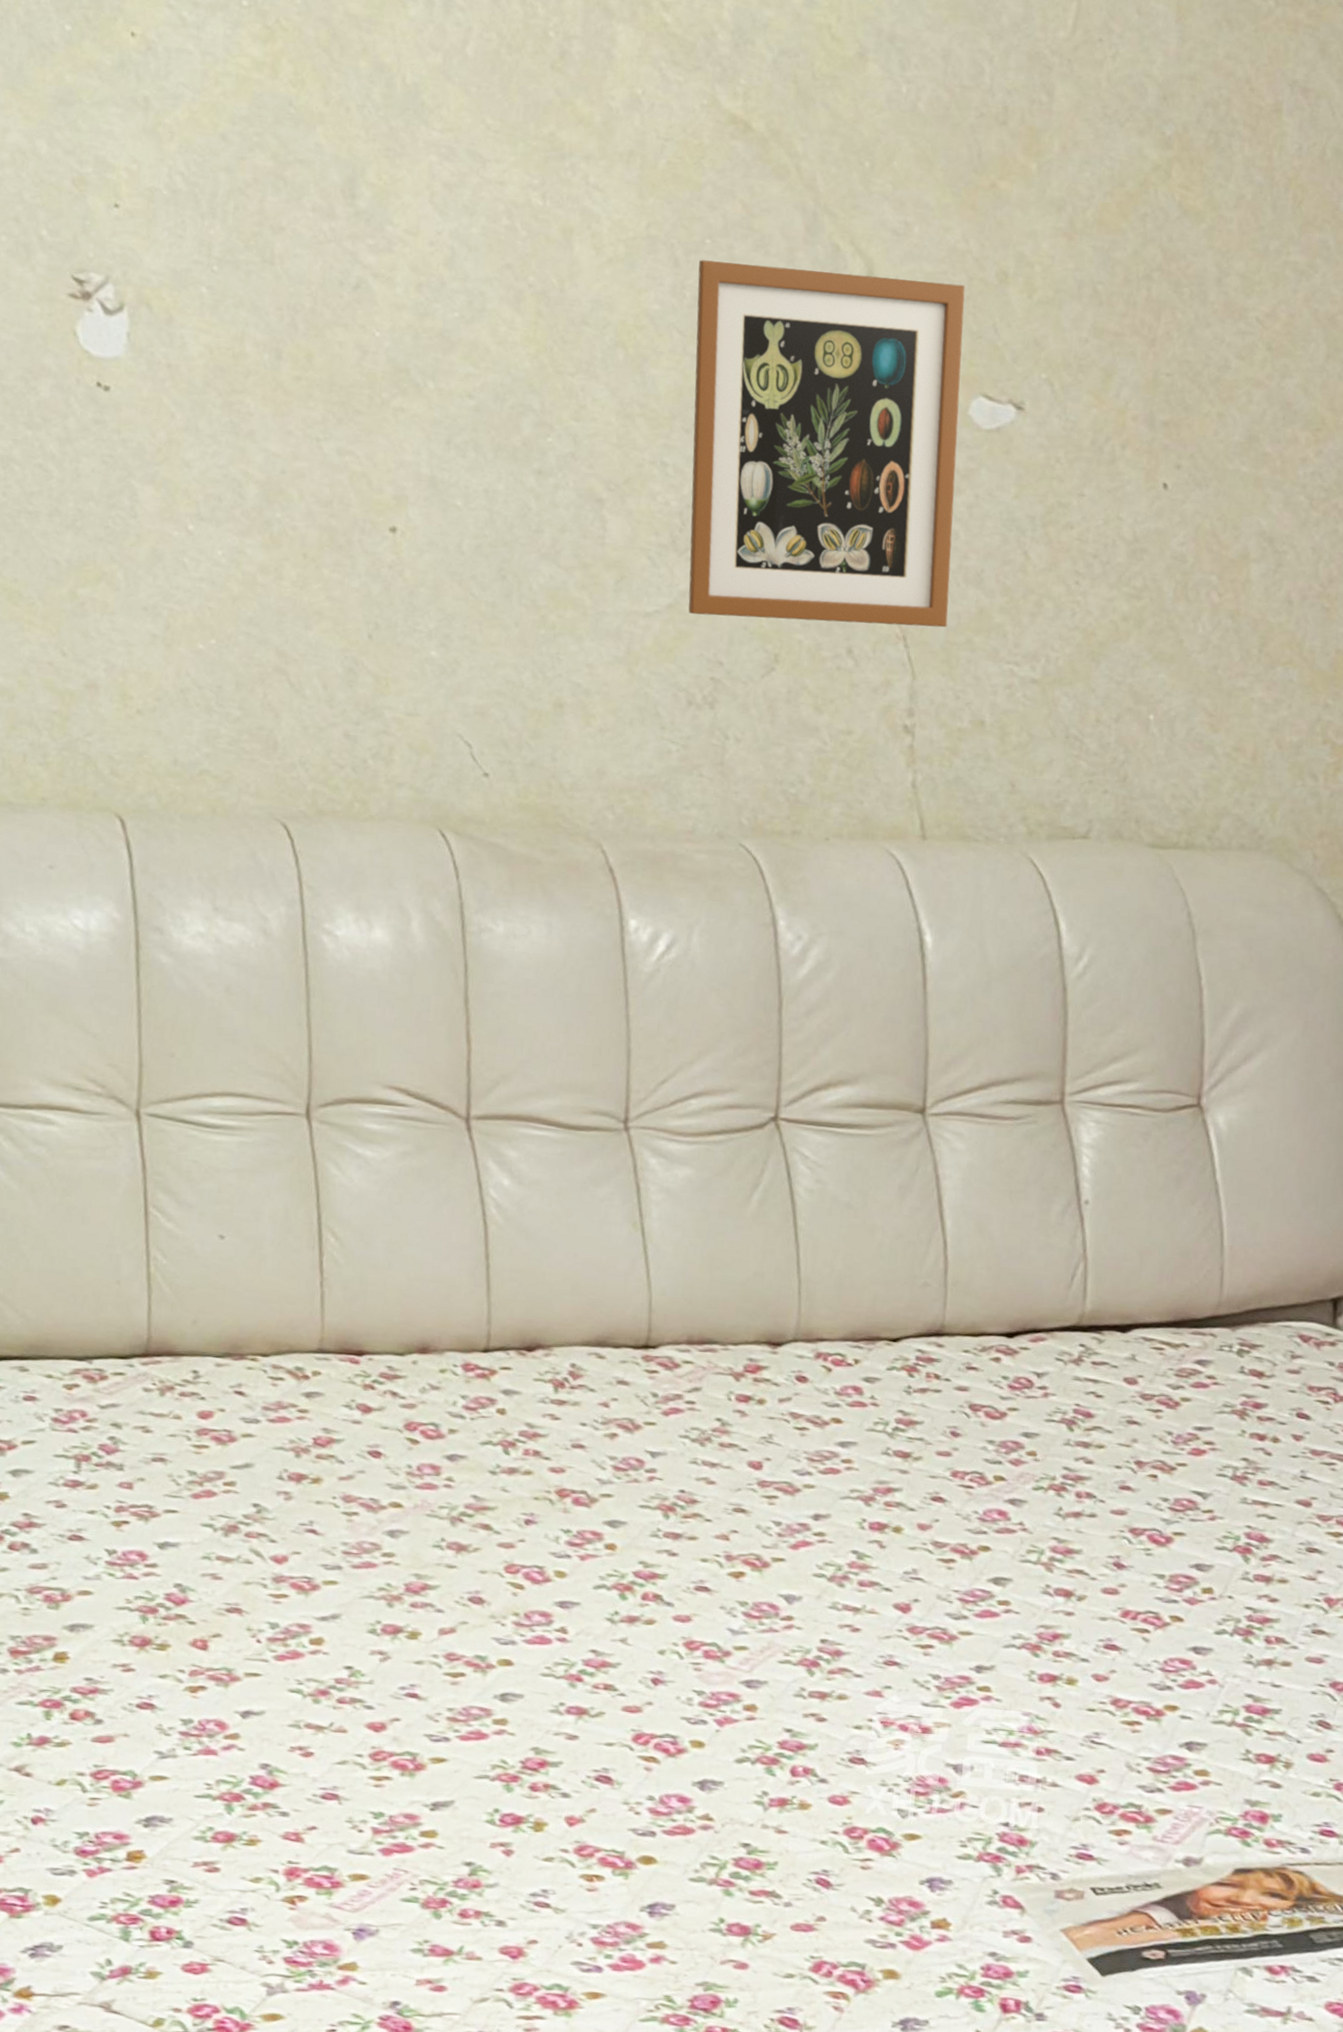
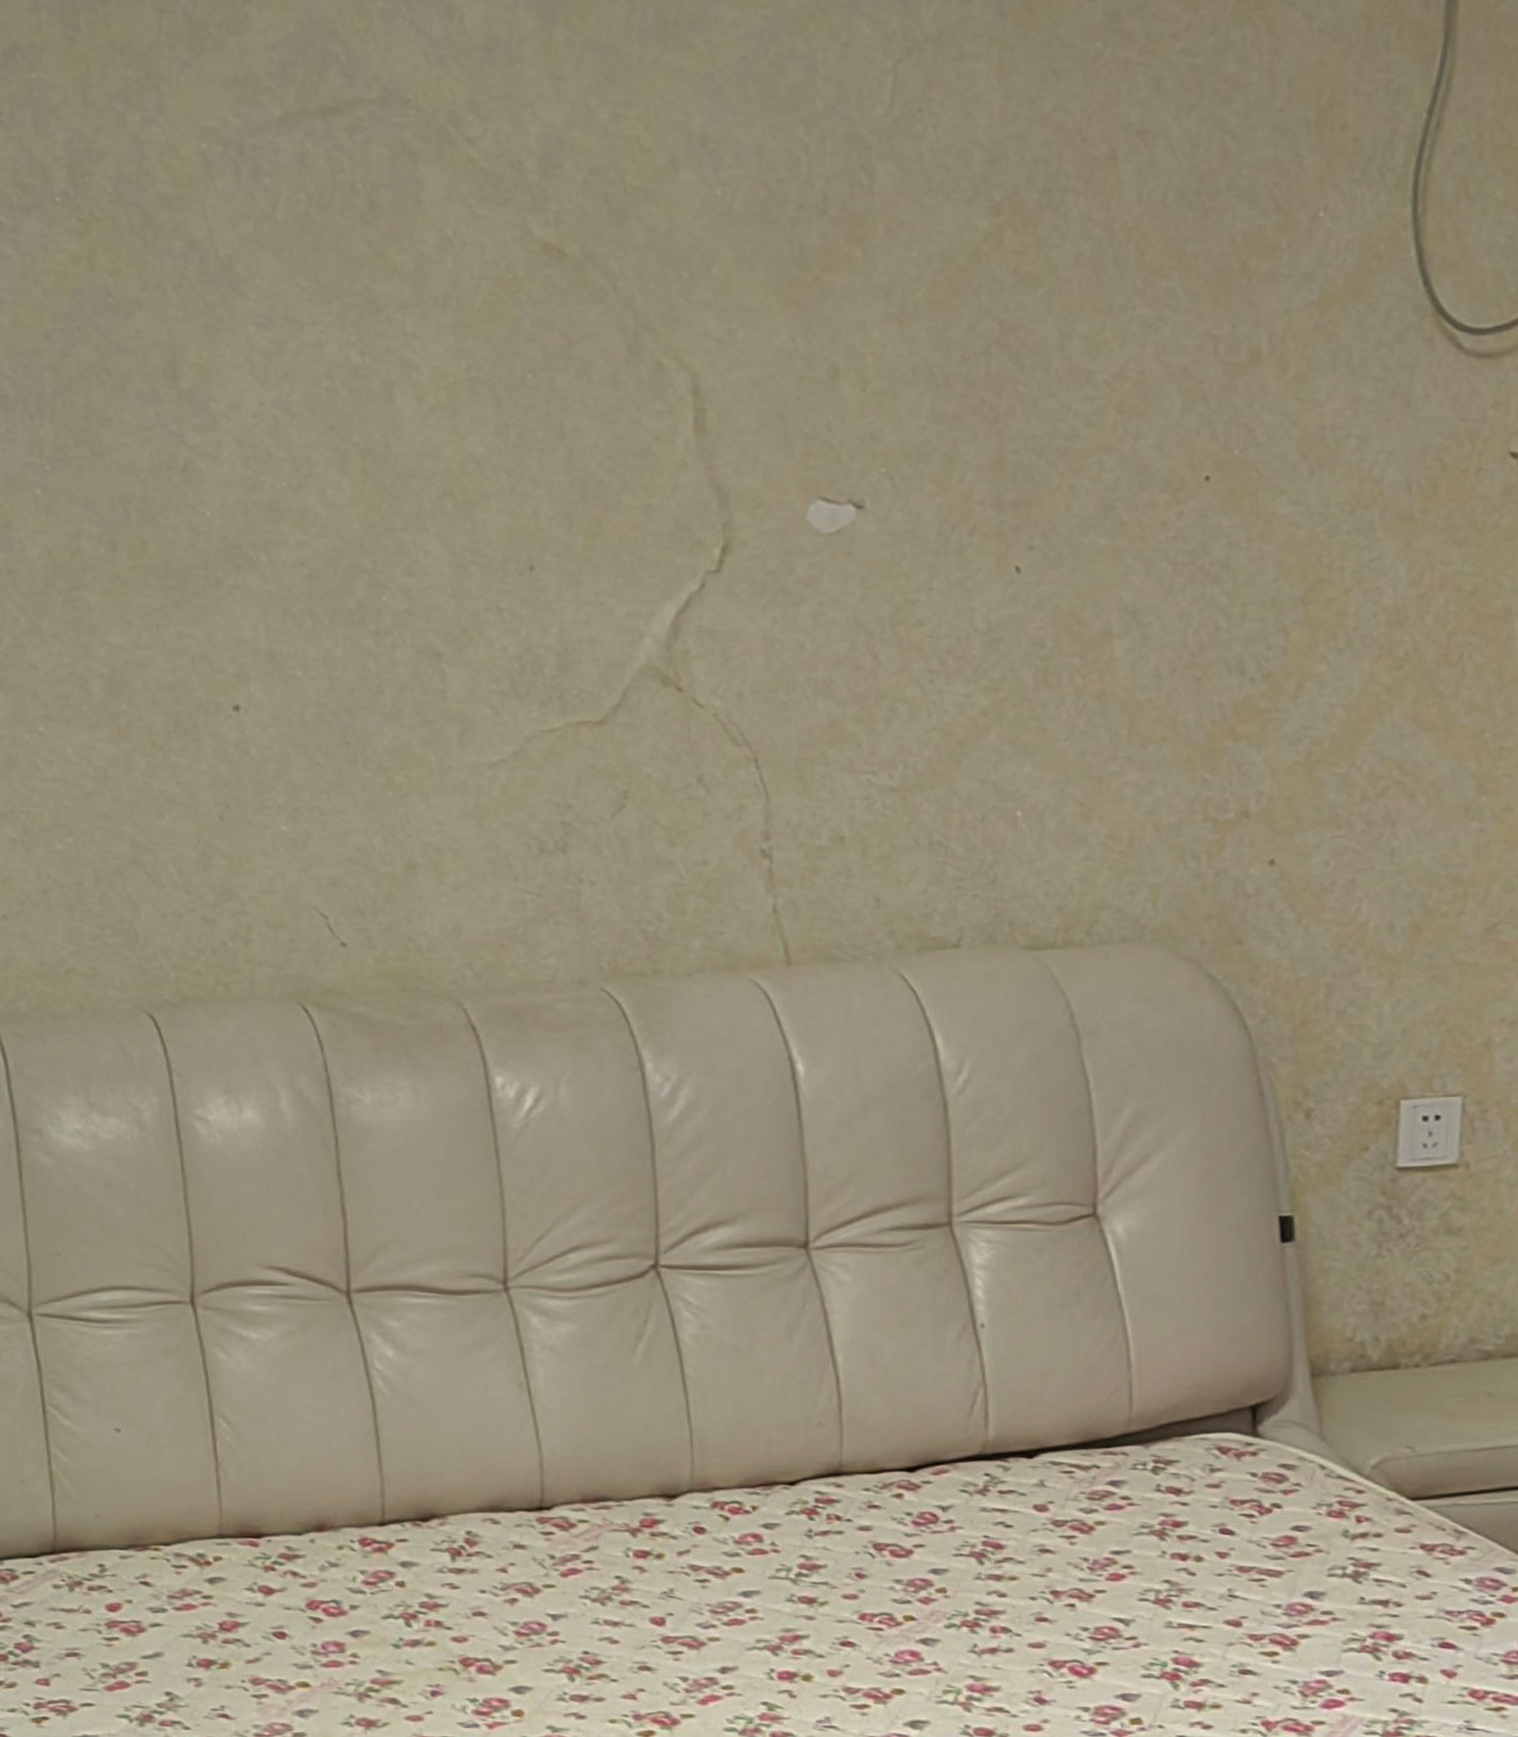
picture frame: present [688,260,965,628] -> none [521,386,799,760]

